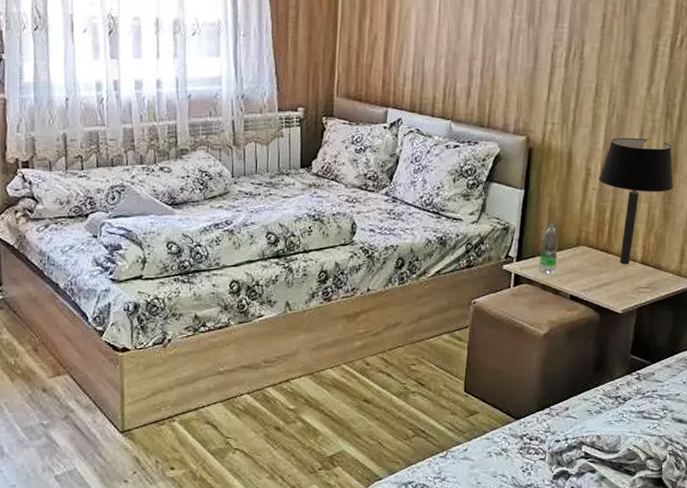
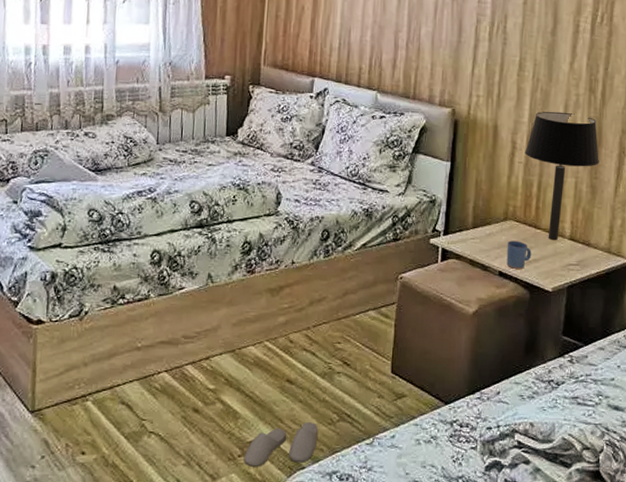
slippers: none [323,438,395,479] -> present [243,422,318,467]
bottle: present [539,223,560,274] -> none [467,197,487,249]
mug: none [578,265,603,292] -> present [506,240,532,269]

